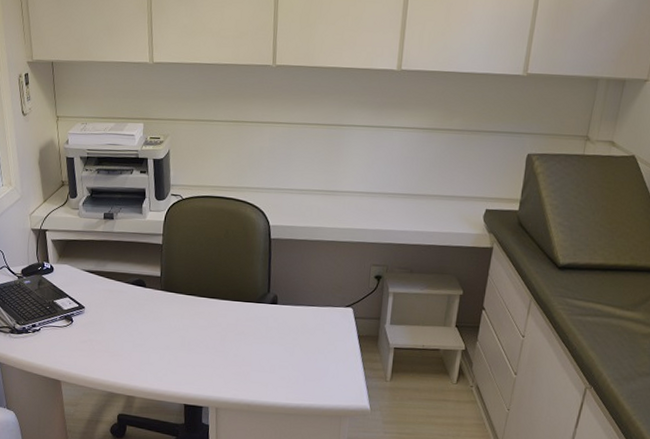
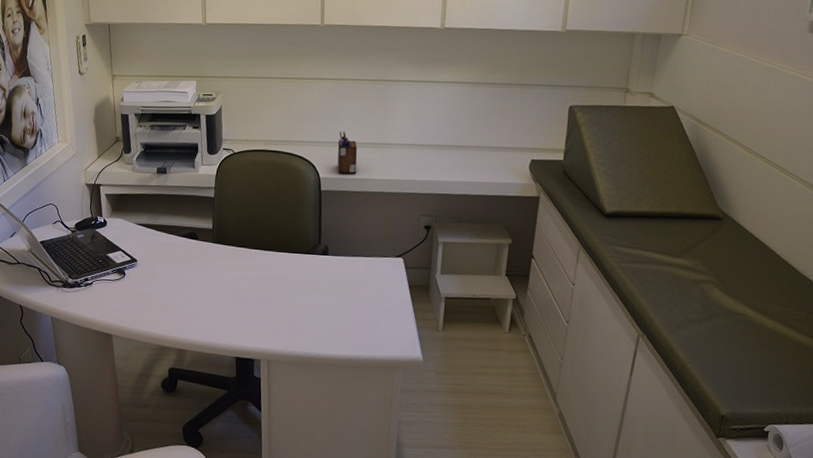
desk organizer: none [288,177,308,222] -> present [337,131,357,174]

